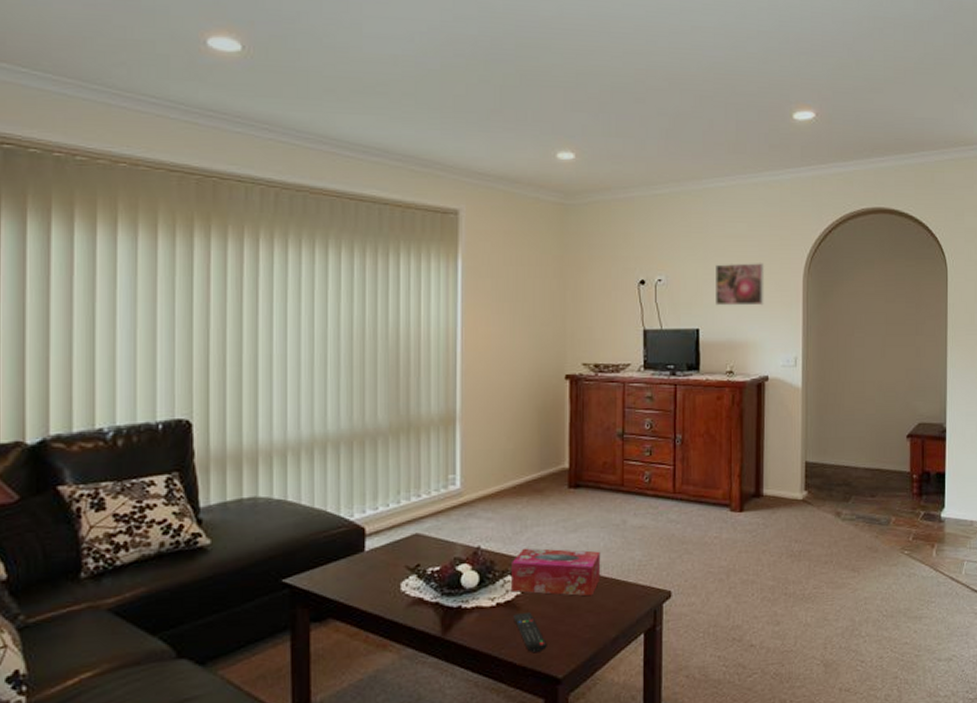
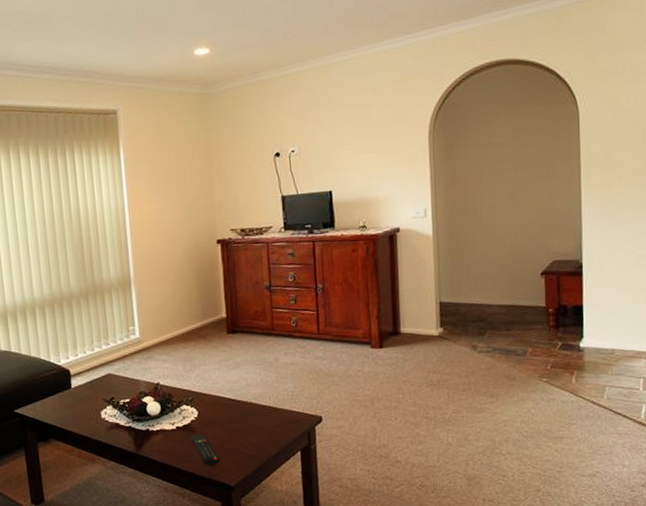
tissue box: present [512,548,601,597] -> none [185,383,260,421]
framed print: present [716,263,764,306] -> none [343,126,392,169]

